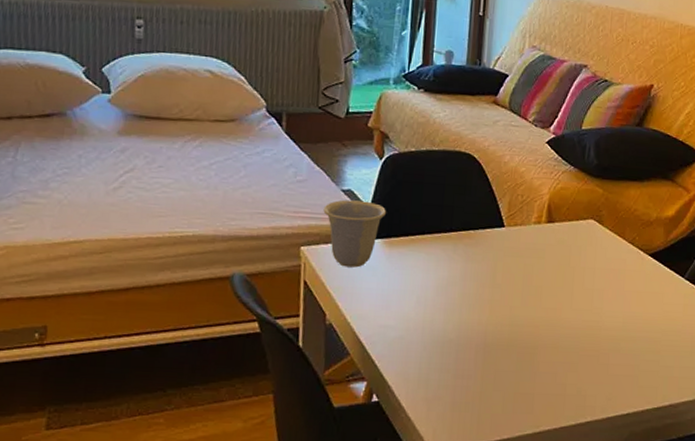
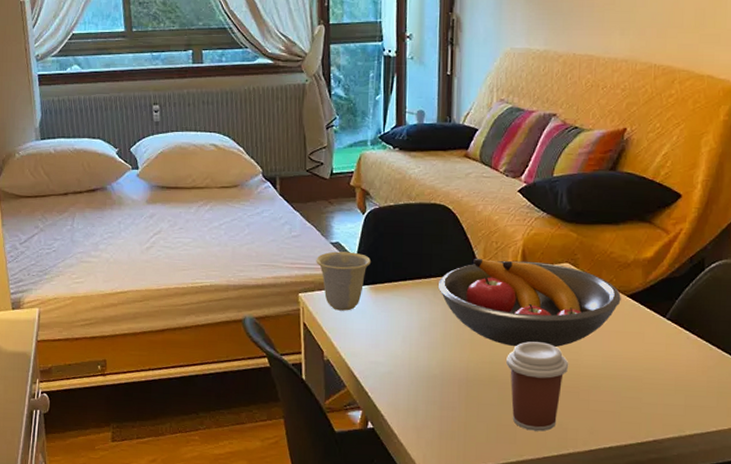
fruit bowl: none [458,211,643,309] -> present [437,258,621,348]
coffee cup: none [527,302,590,399] -> present [506,341,569,432]

